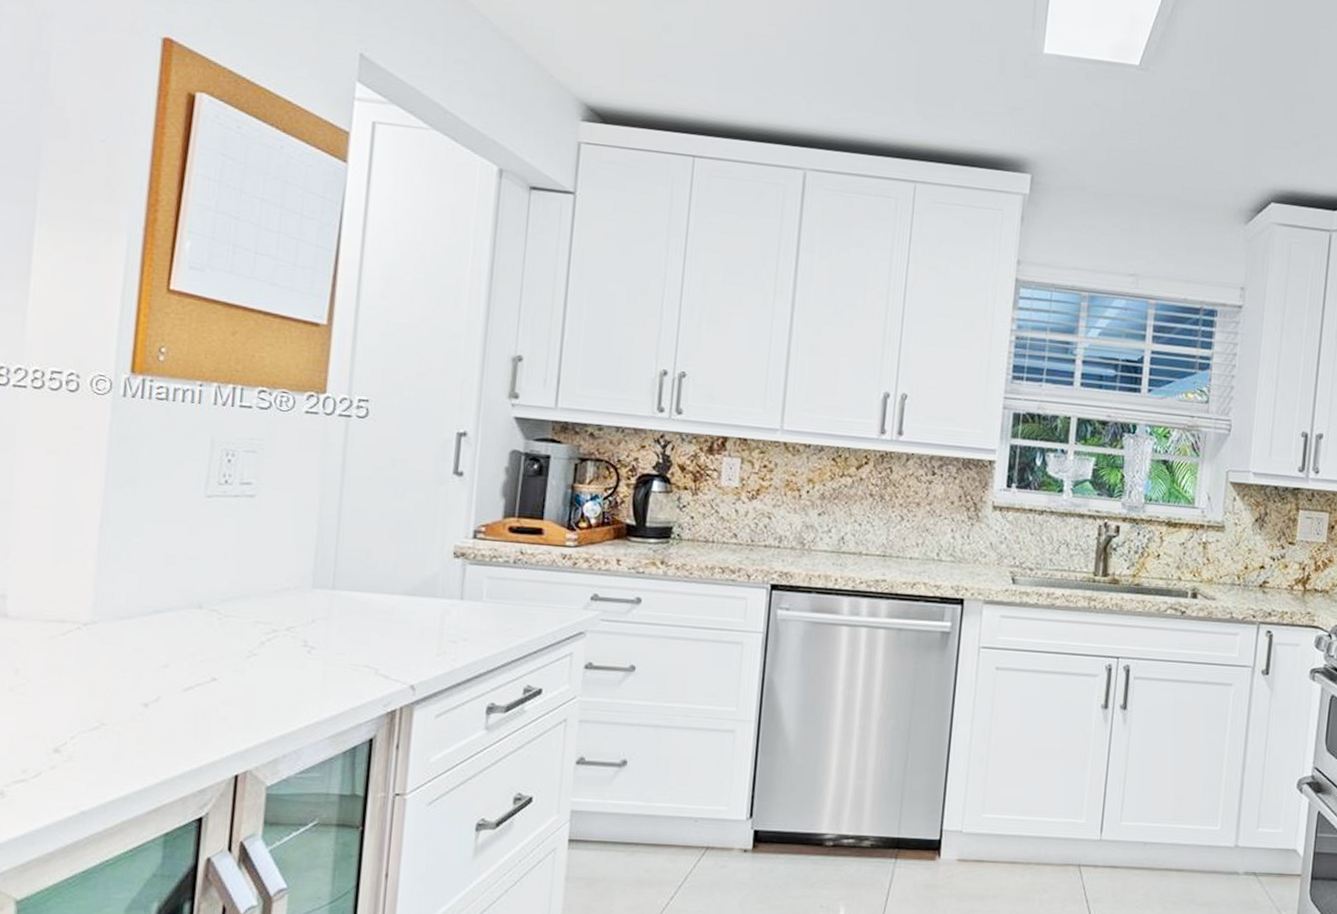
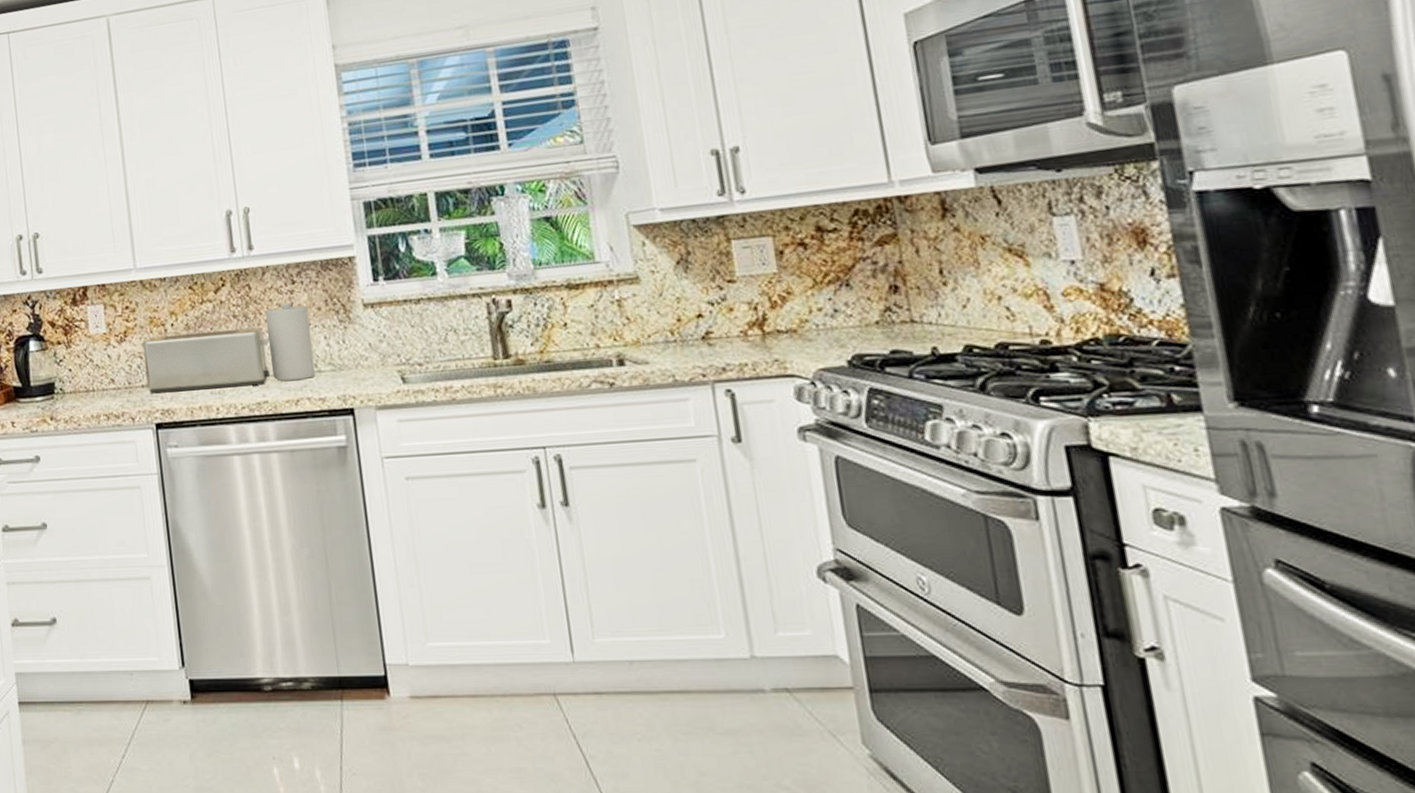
toaster: none [770,499,900,564] -> present [142,326,271,394]
paper towel holder: none [896,491,942,566] -> present [265,303,316,381]

